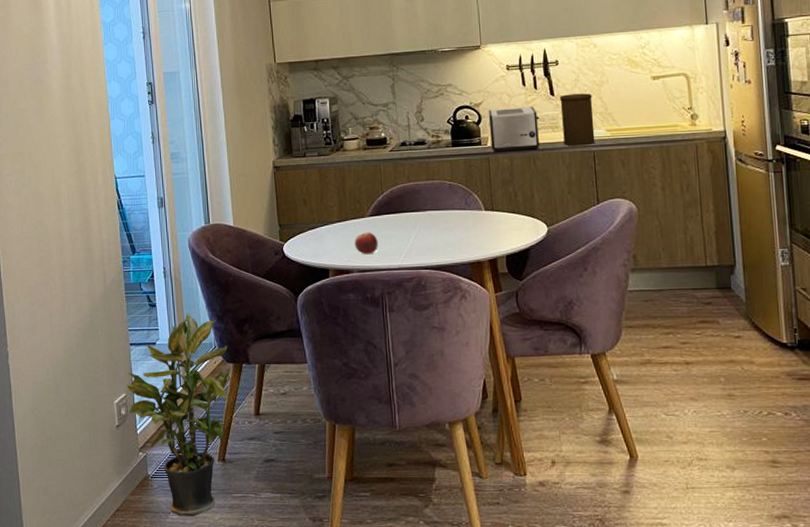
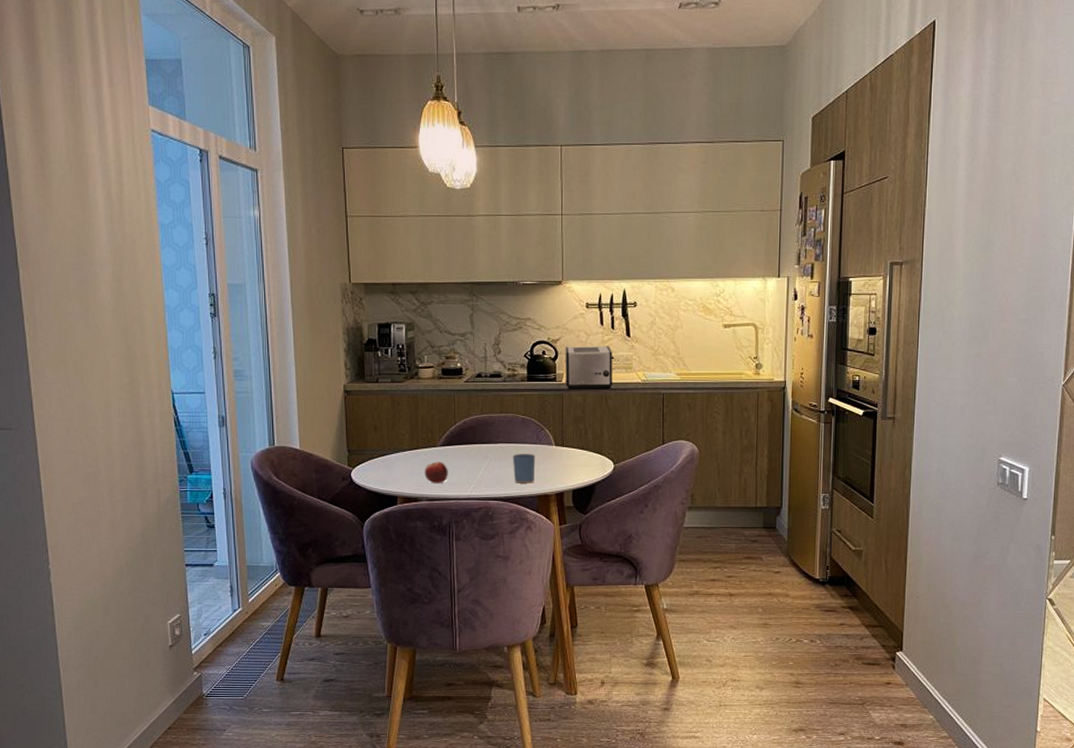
potted plant: present [126,313,232,517] -> none [181,535,293,733]
mug: none [441,220,466,251] -> present [512,454,536,483]
canister: present [560,93,595,146] -> none [635,336,666,388]

